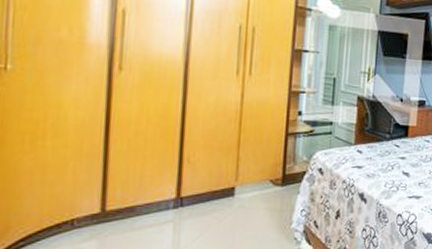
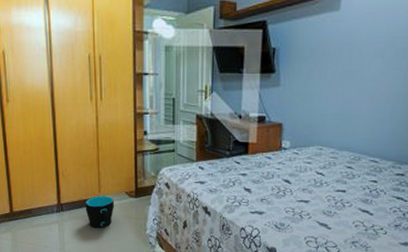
cup sleeve: none [214,184,254,226] -> present [85,195,114,229]

